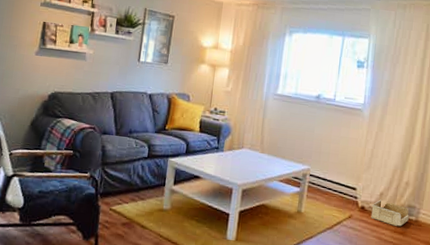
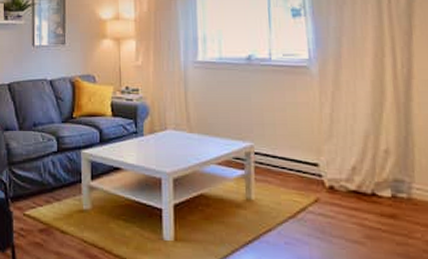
storage bin: present [371,199,409,227] -> none [343,175,398,208]

